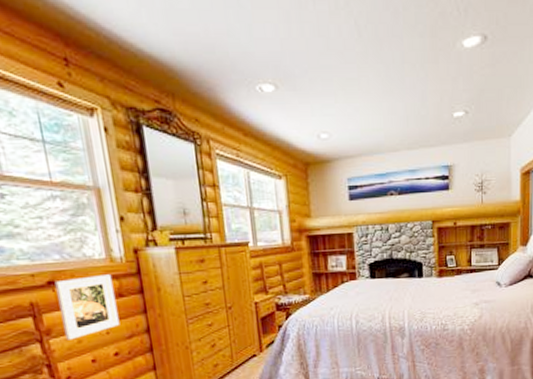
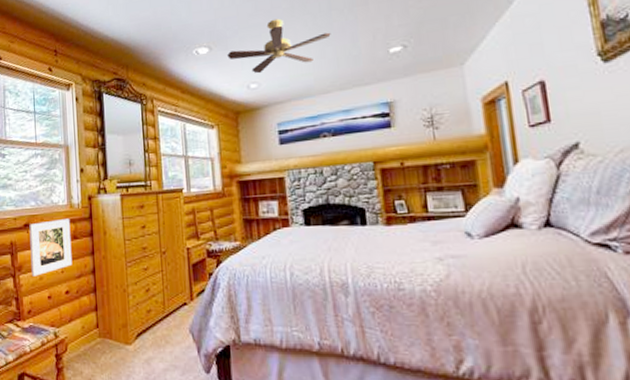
ceiling fan: none [296,63,403,123] -> present [227,18,331,74]

